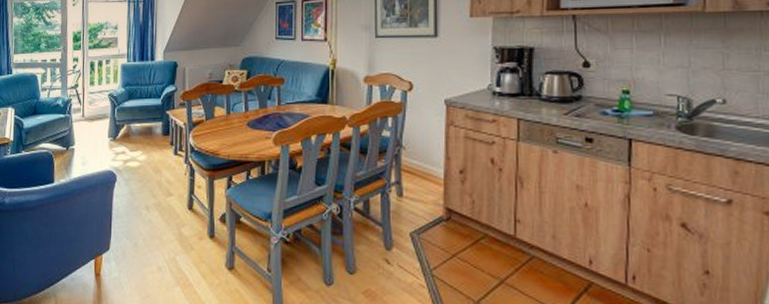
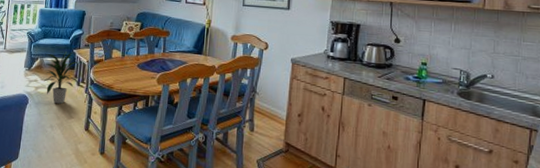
indoor plant: none [133,114,177,179] -> present [44,51,80,104]

